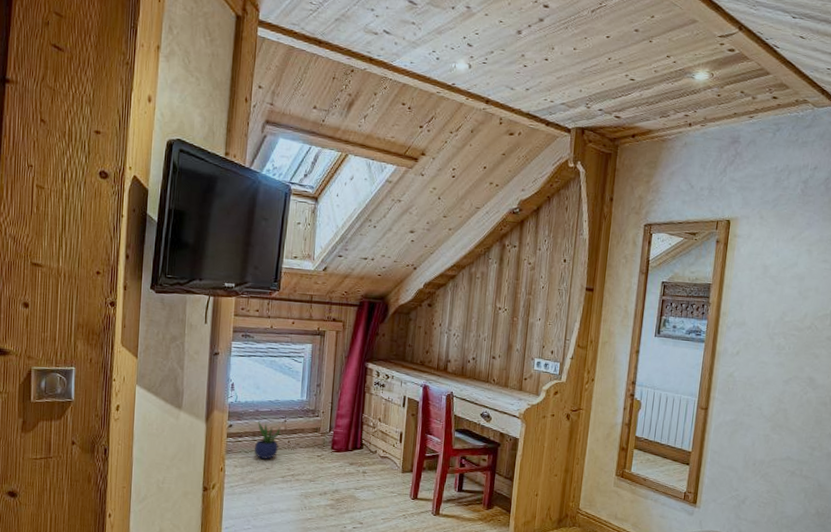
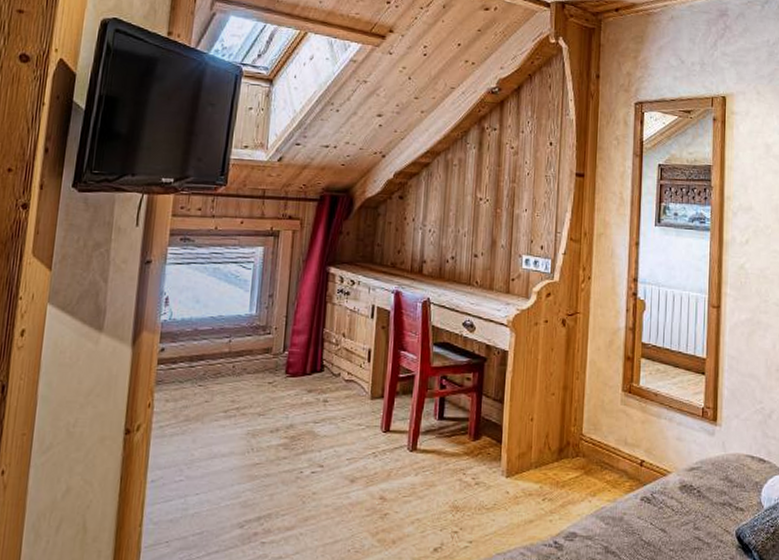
potted plant: present [254,420,281,459] -> none [190,341,225,390]

